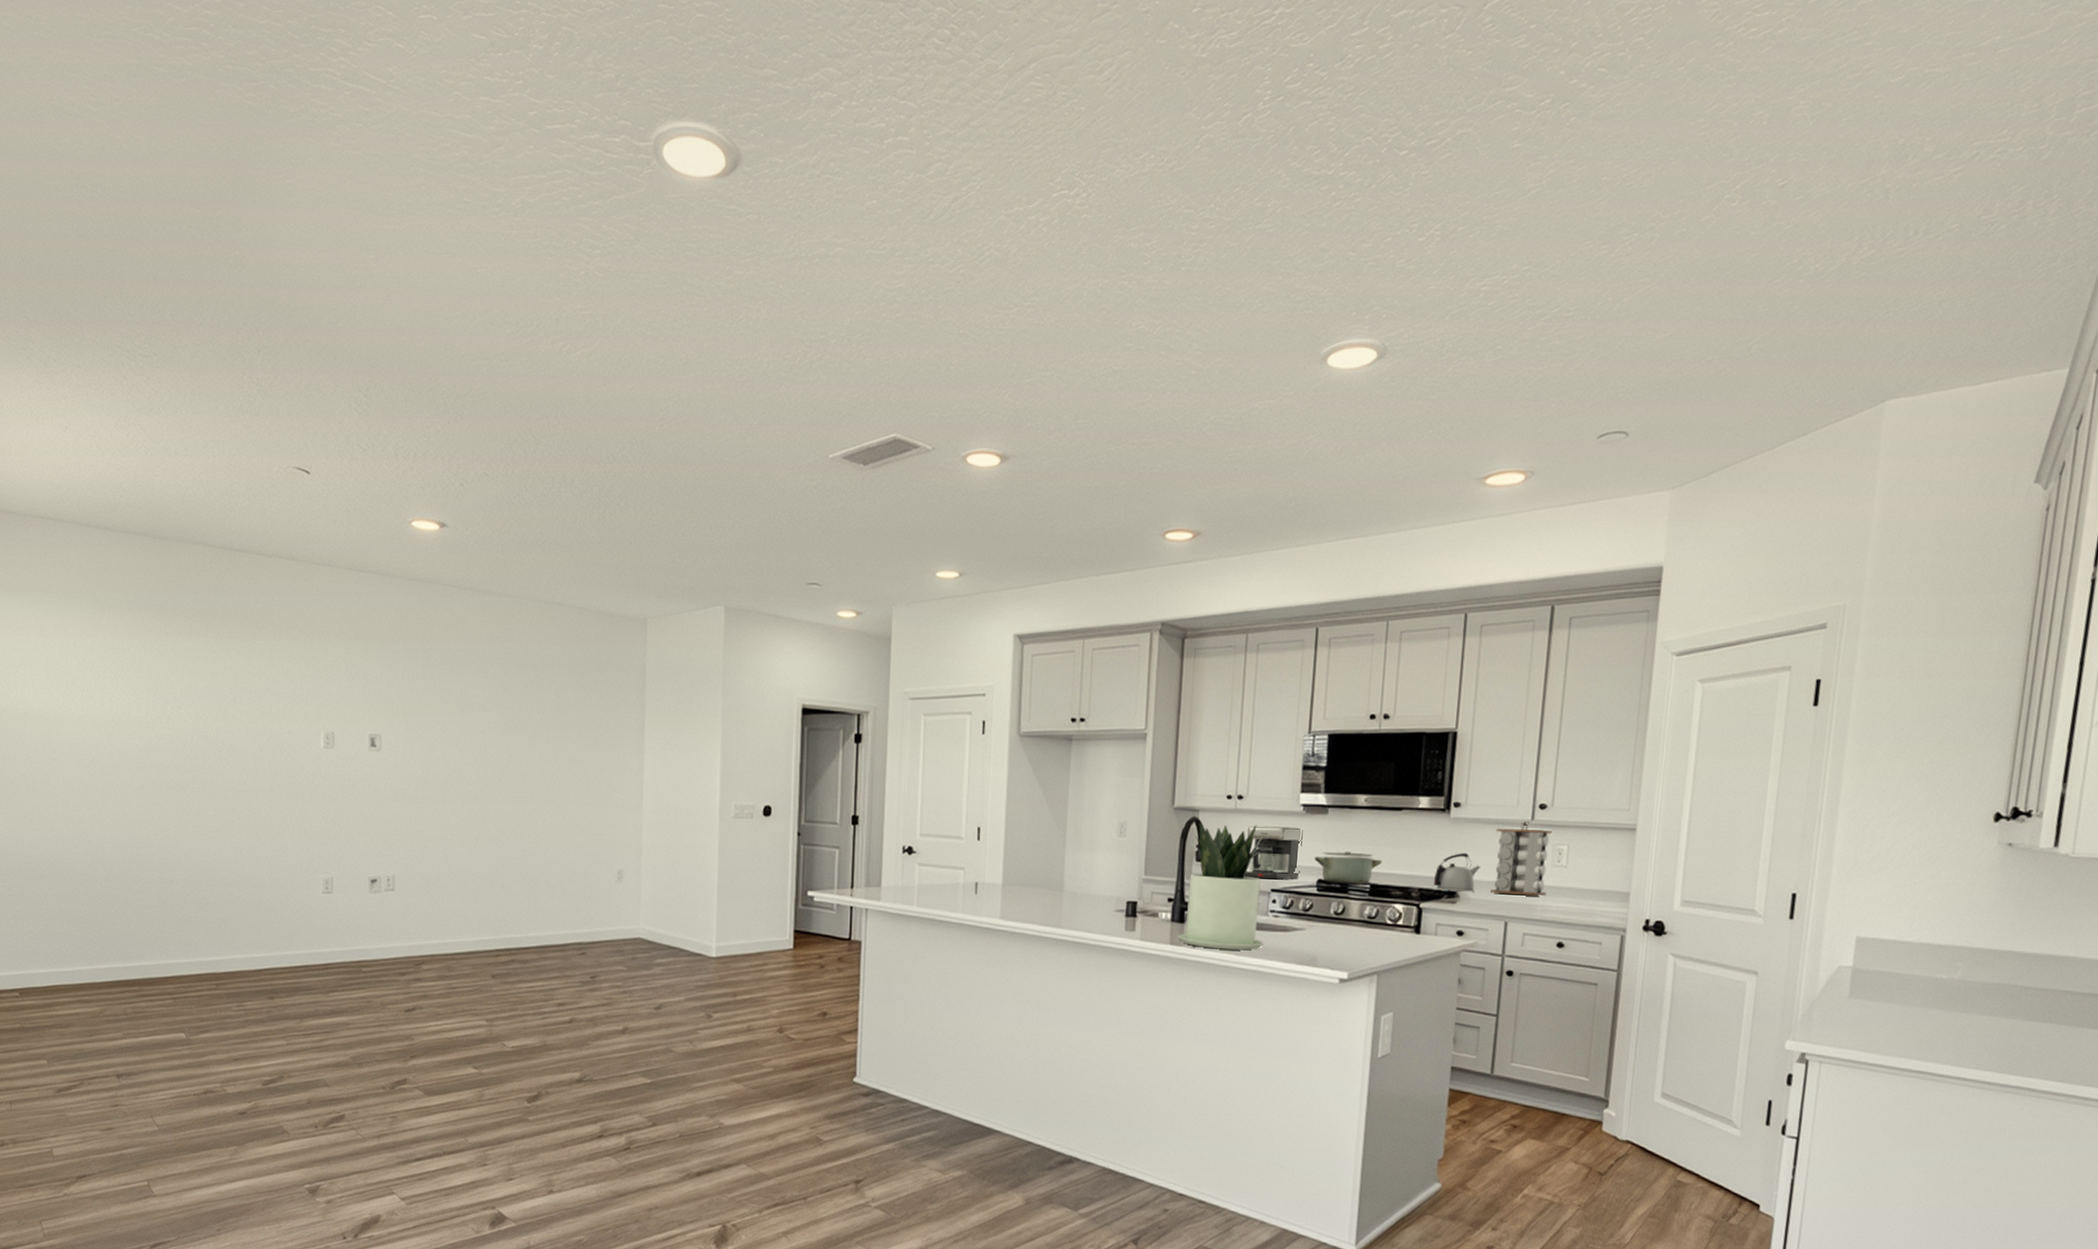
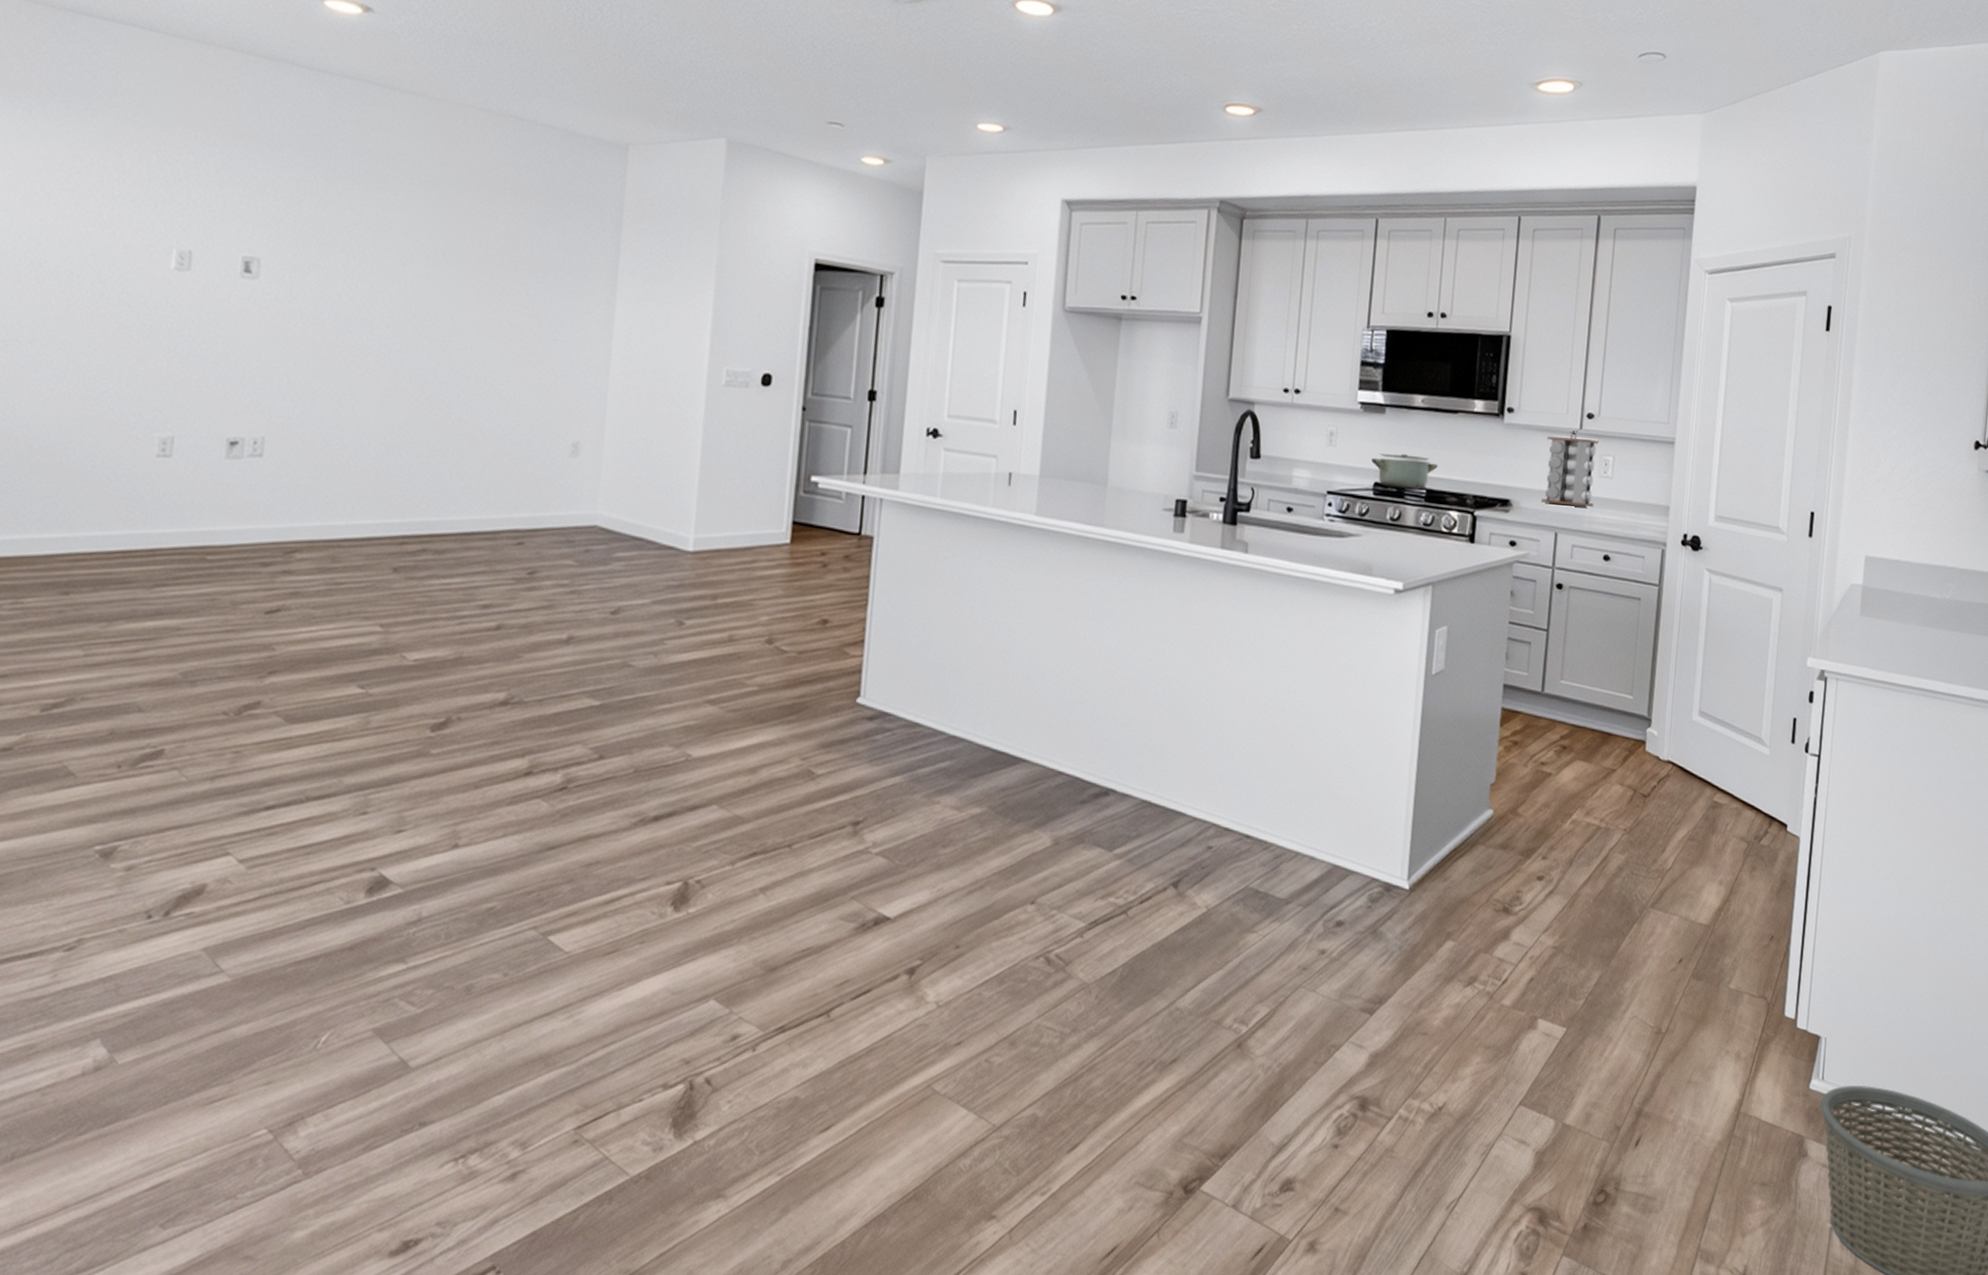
planter: present [1177,823,1265,951] -> none [1228,417,1322,557]
coffee maker: present [1243,826,1301,880] -> none [1299,423,1358,483]
kettle: present [1433,853,1481,892] -> none [1487,460,1533,501]

